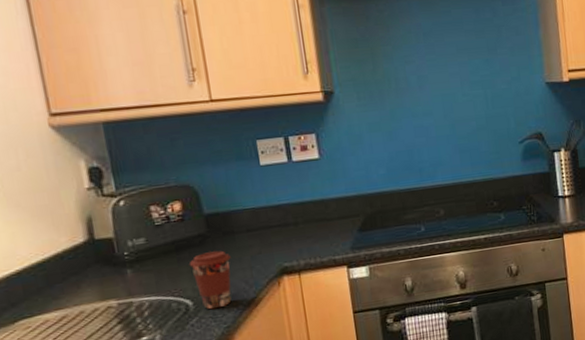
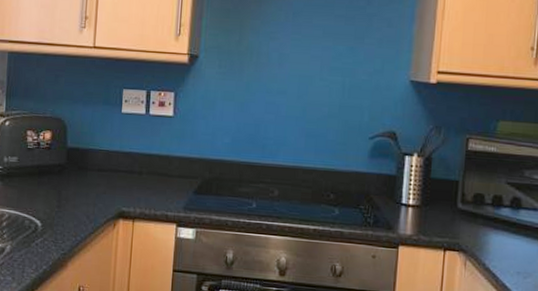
coffee cup: present [189,250,231,310] -> none [46,181,80,235]

